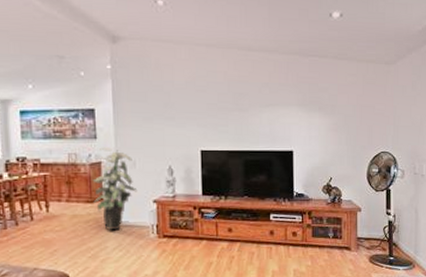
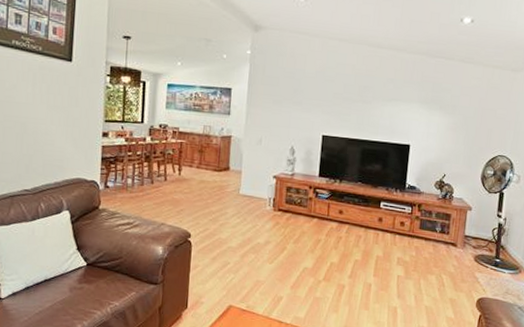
indoor plant: present [92,147,138,231] -> none [220,123,261,199]

